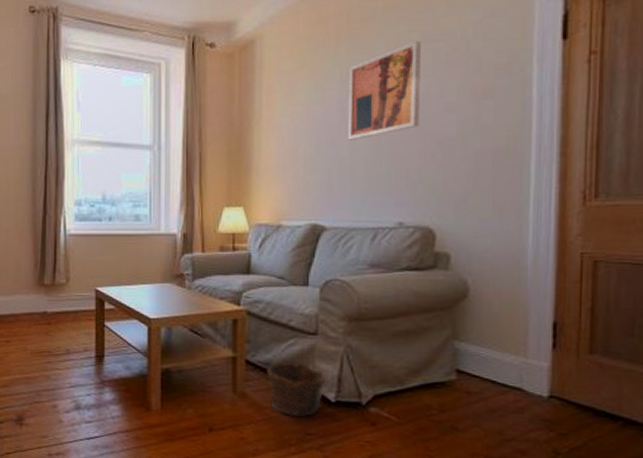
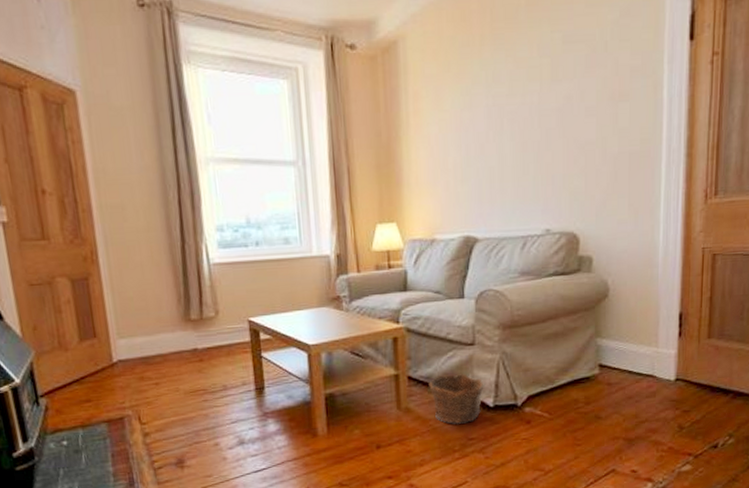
wall art: present [348,40,422,140] -> none [494,41,564,148]

